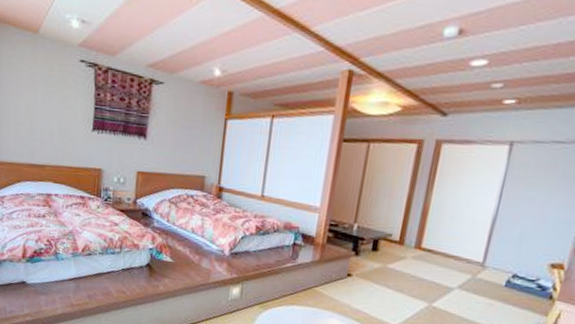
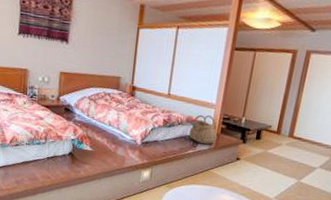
basket: none [287,220,323,257] -> present [189,114,218,145]

